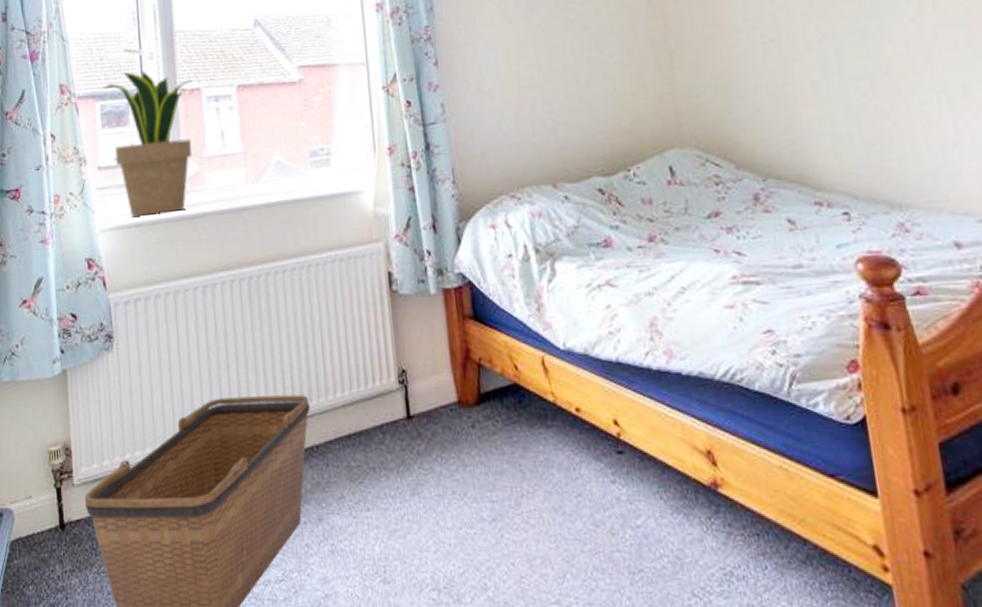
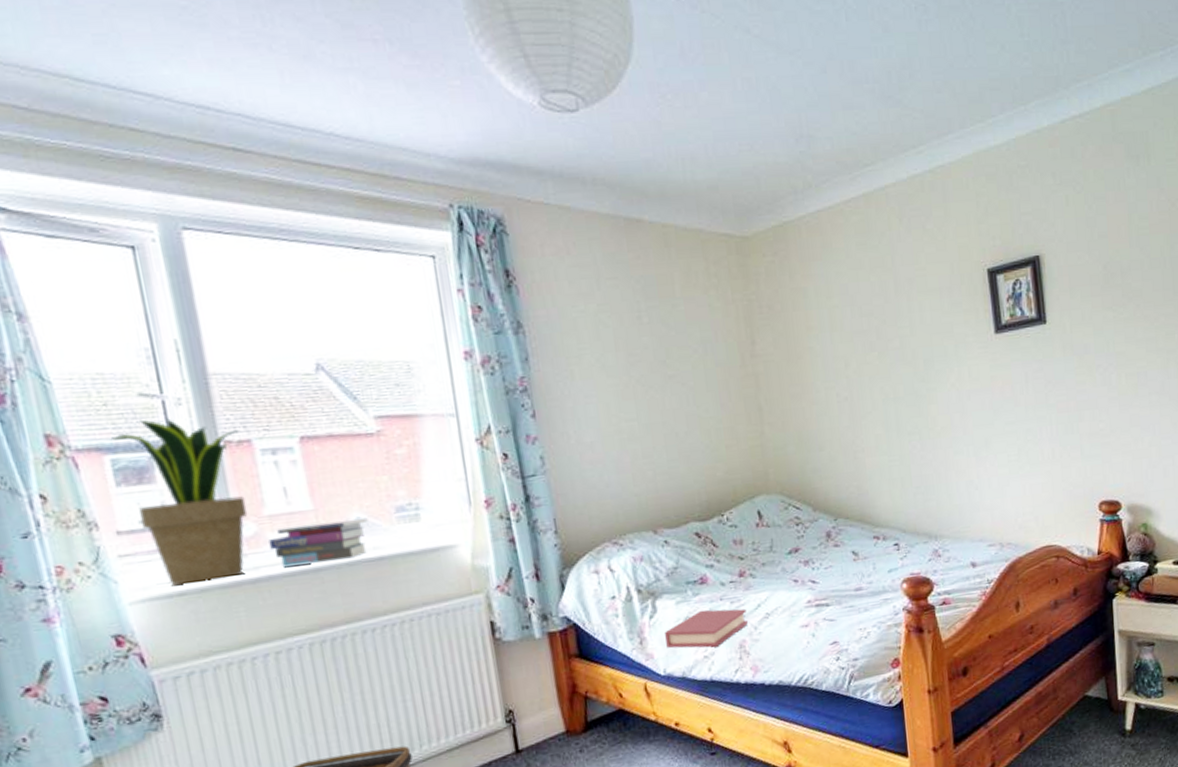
books: none [206,161,286,206] -> present [269,517,368,568]
book: none [564,277,660,324] -> present [665,608,748,649]

